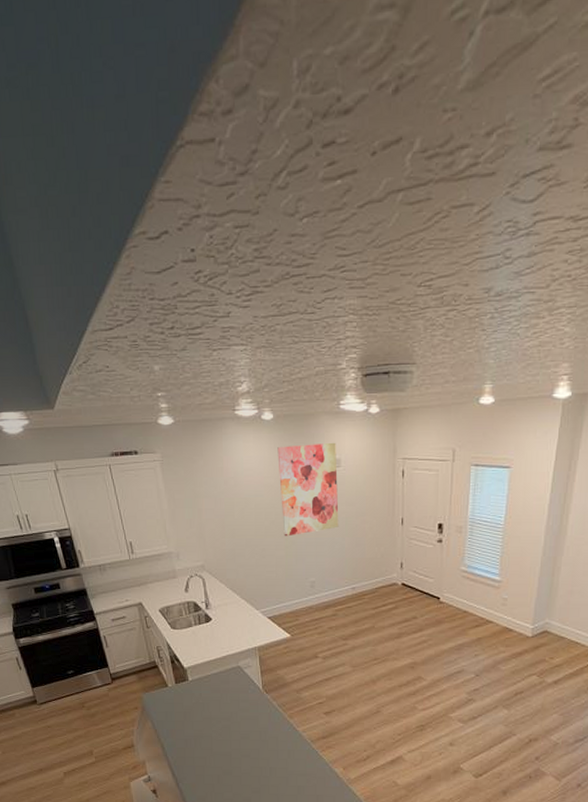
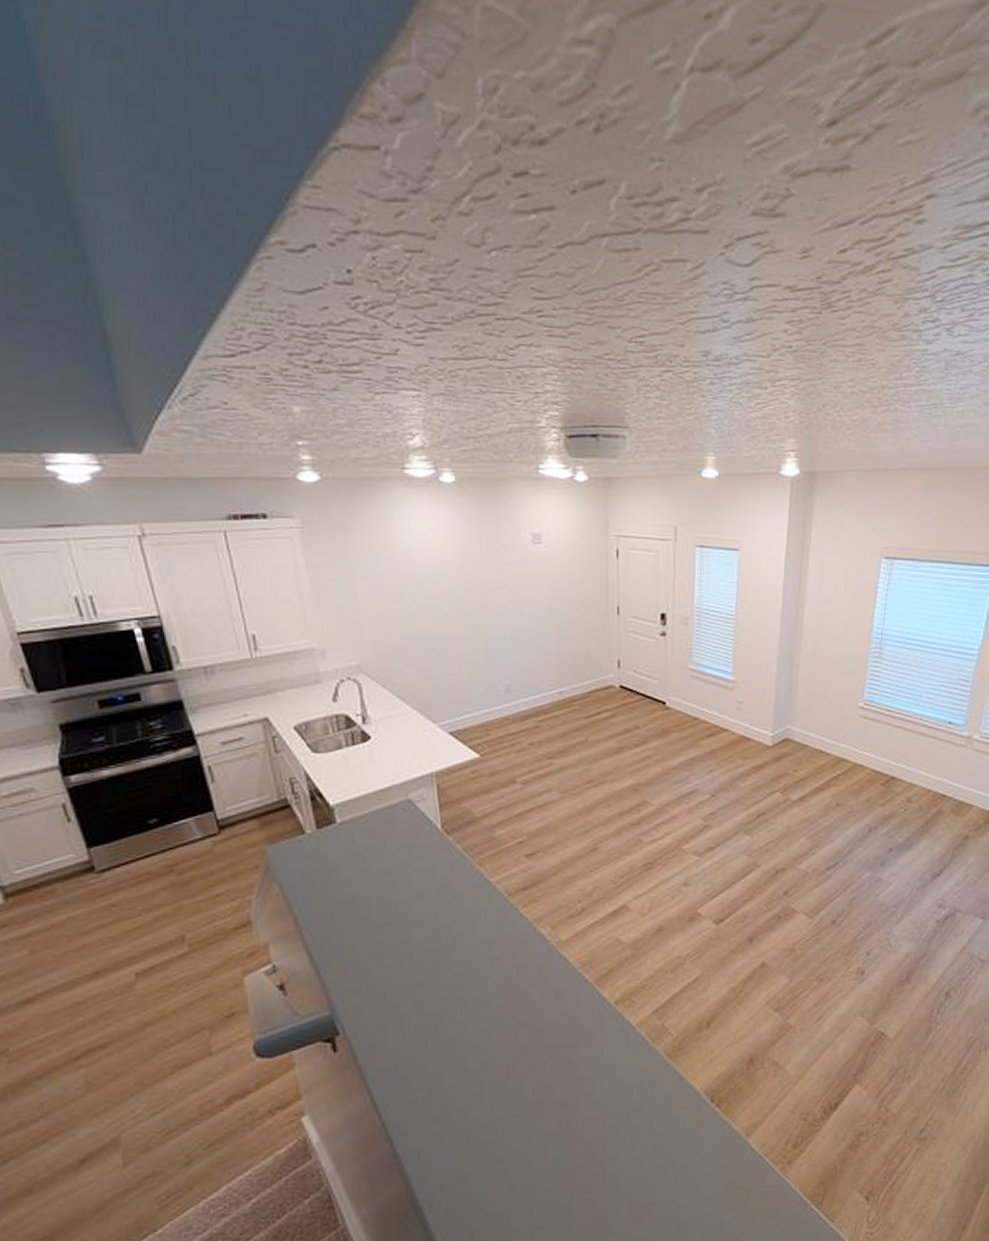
wall art: present [277,442,339,537] -> none [460,513,541,628]

